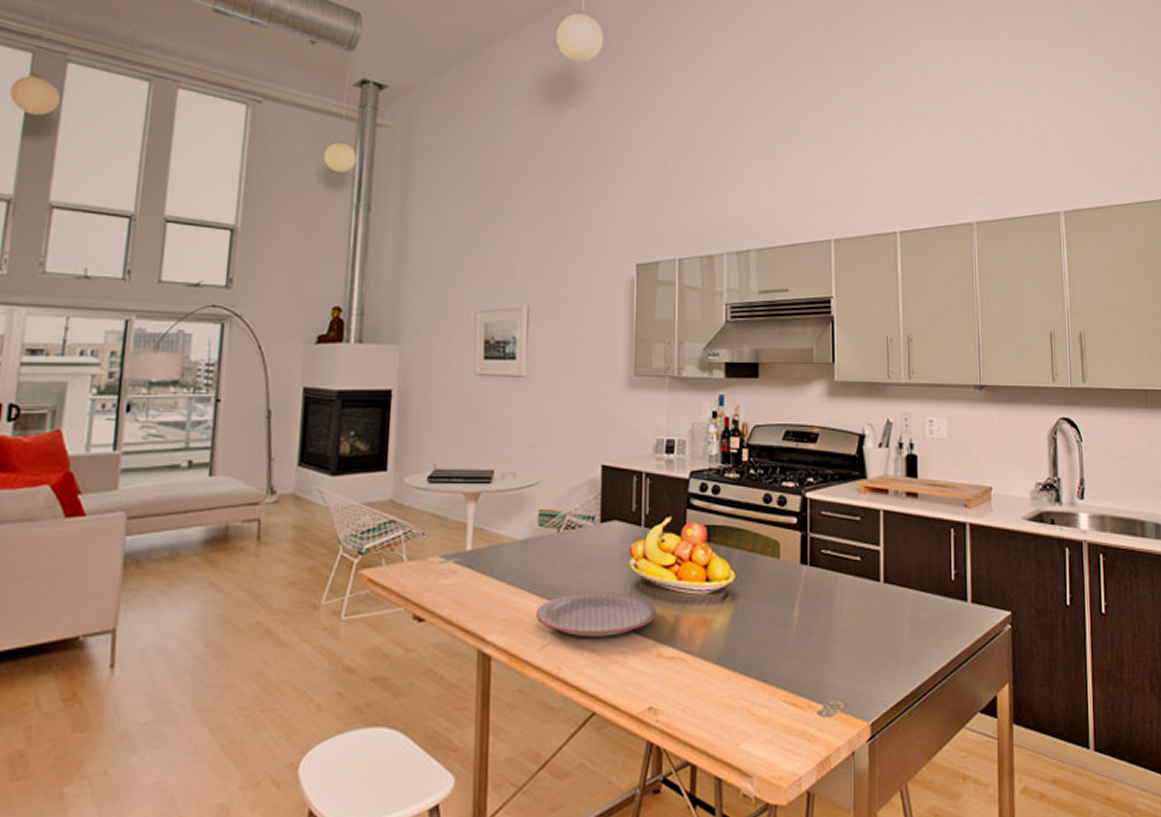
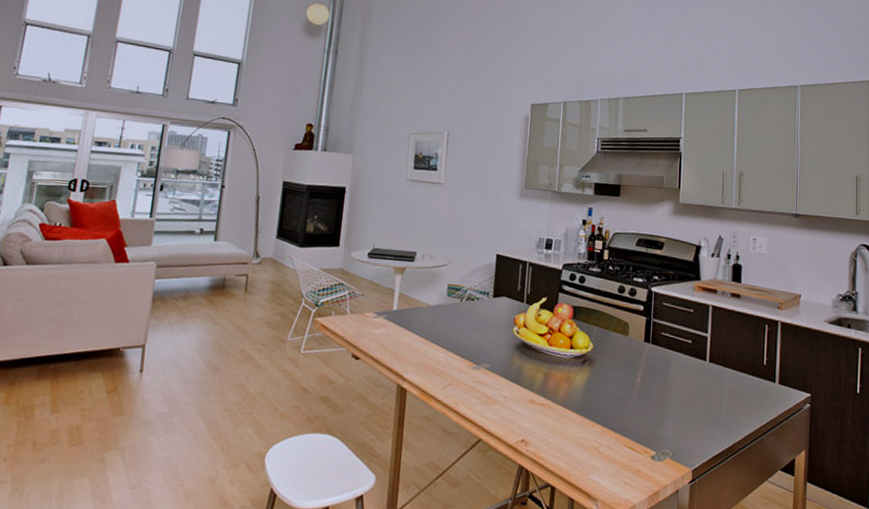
plate: present [535,592,658,637] -> none [440,349,532,384]

